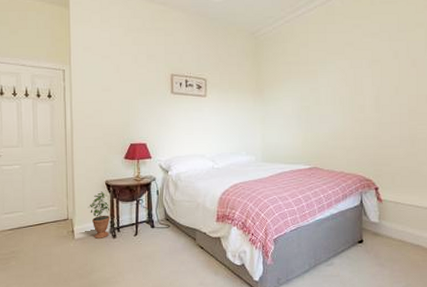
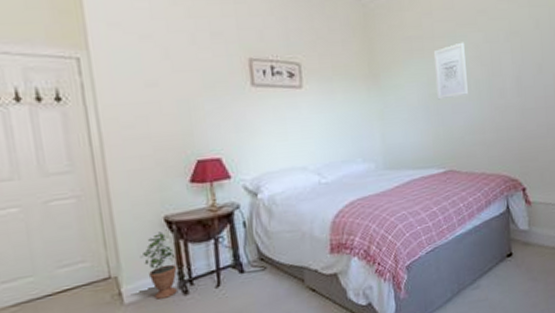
wall art: none [307,67,333,111] -> present [433,42,468,100]

